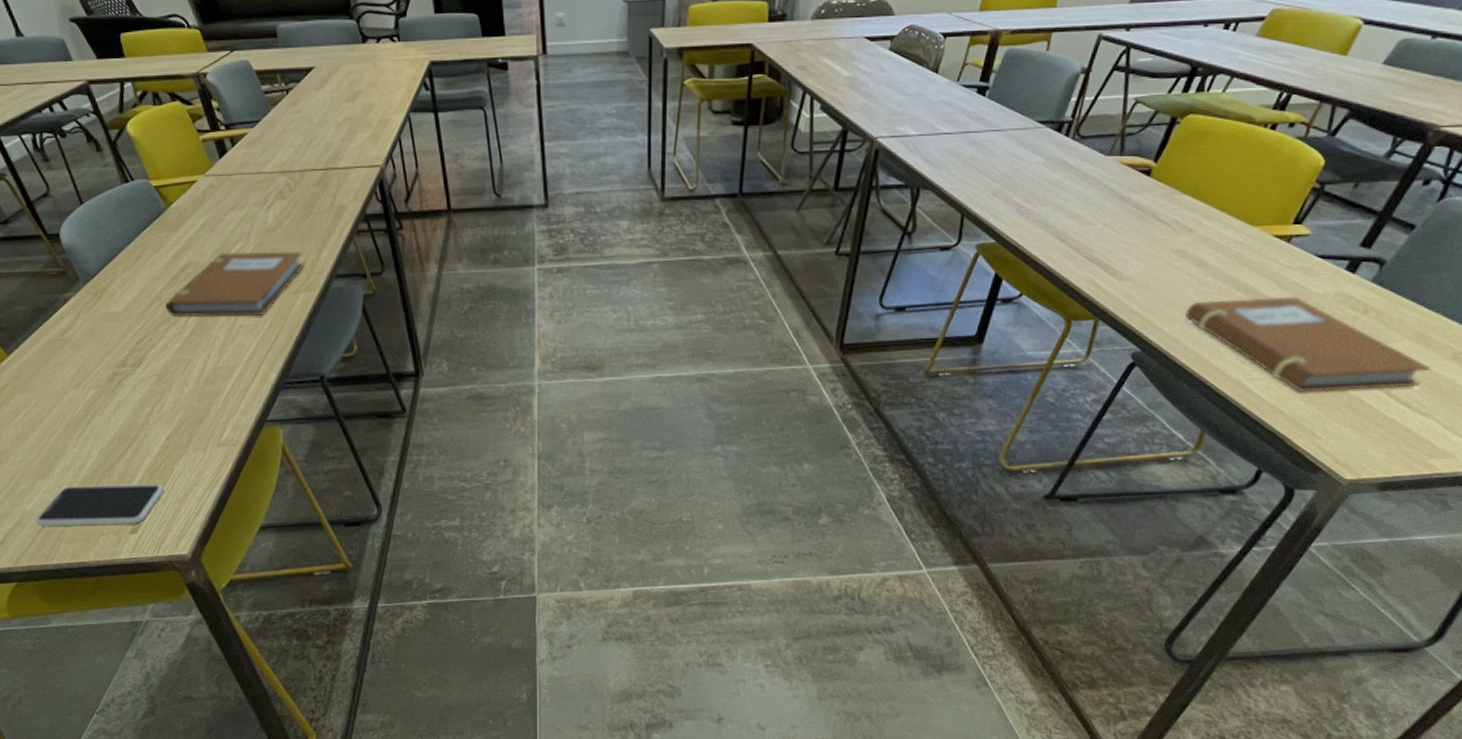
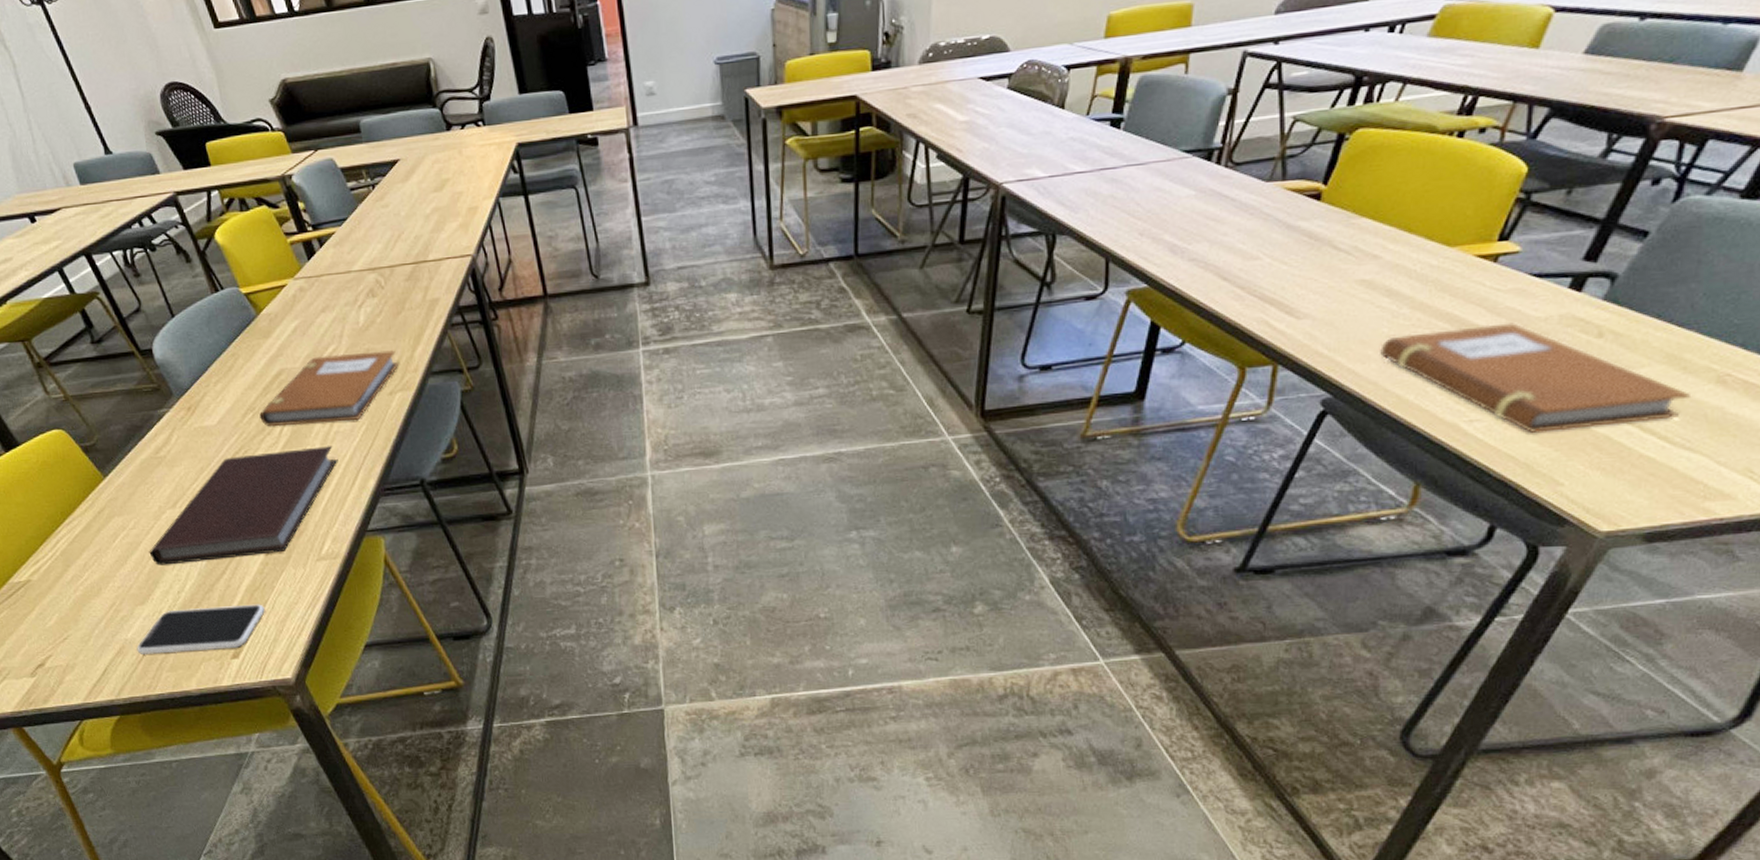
notebook: none [50,338,241,443] -> present [149,445,338,565]

